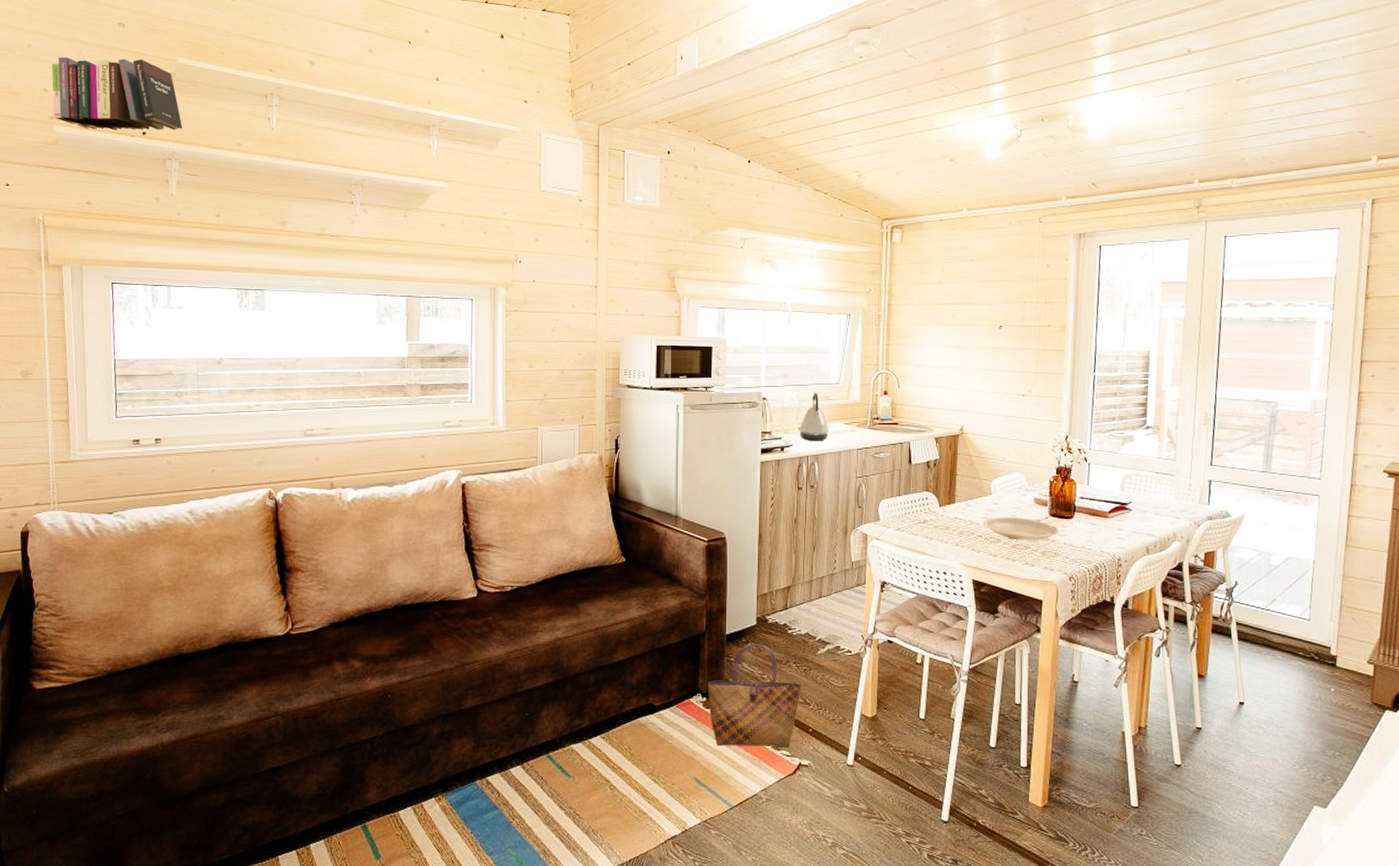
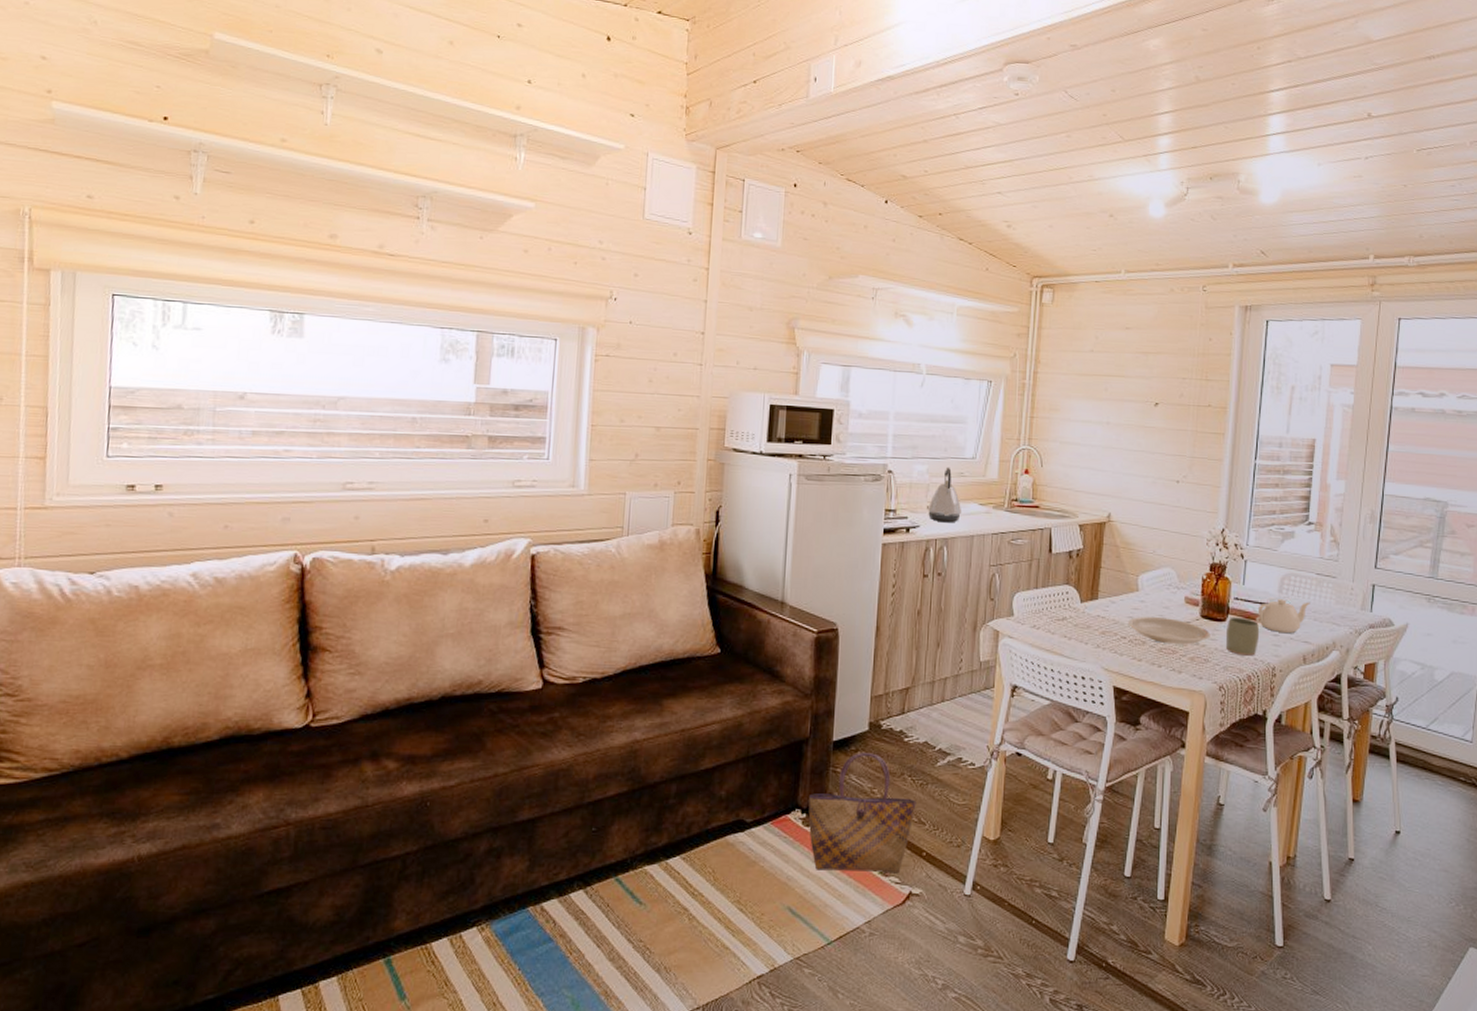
books: present [51,57,183,131] -> none [51,19,215,118]
mug: none [1073,514,1105,549] -> present [1225,616,1260,656]
teapot: none [1101,497,1151,528] -> present [1256,599,1310,634]

